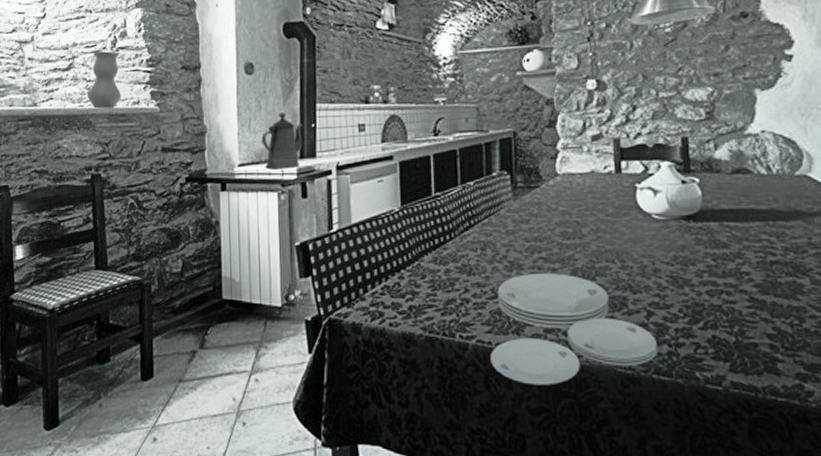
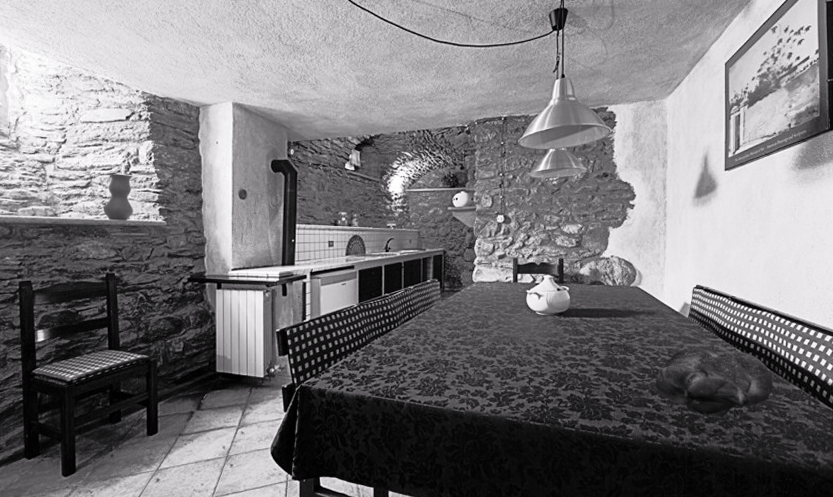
coffee pot: present [261,112,303,169] -> none [251,230,285,273]
plate: present [490,272,658,386] -> none [420,352,534,431]

